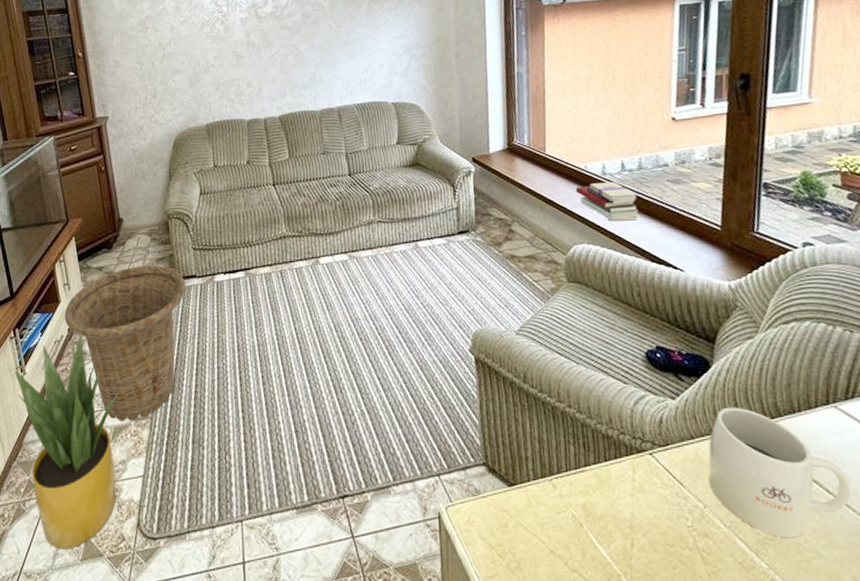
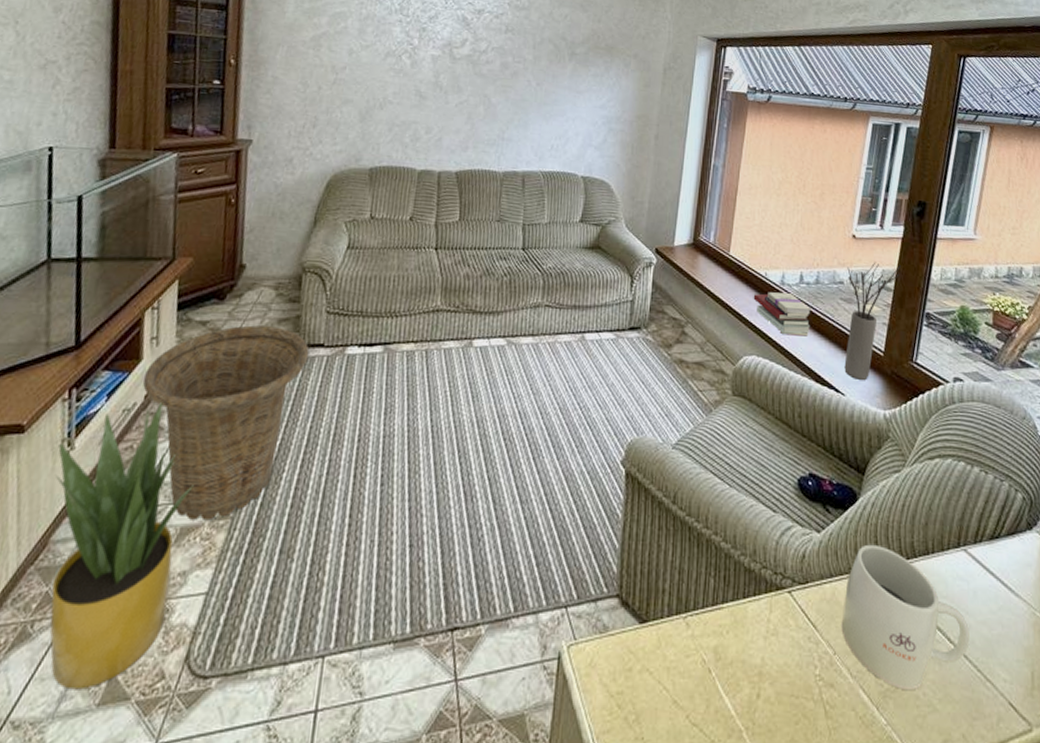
vase: none [670,140,729,255] -> present [844,262,900,380]

